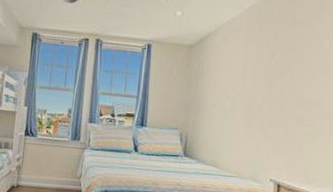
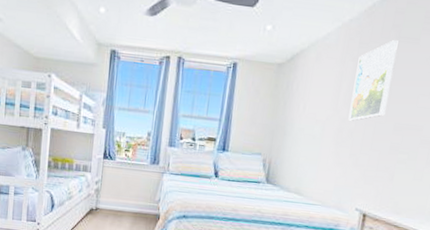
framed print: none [256,25,294,97] -> present [348,40,398,121]

